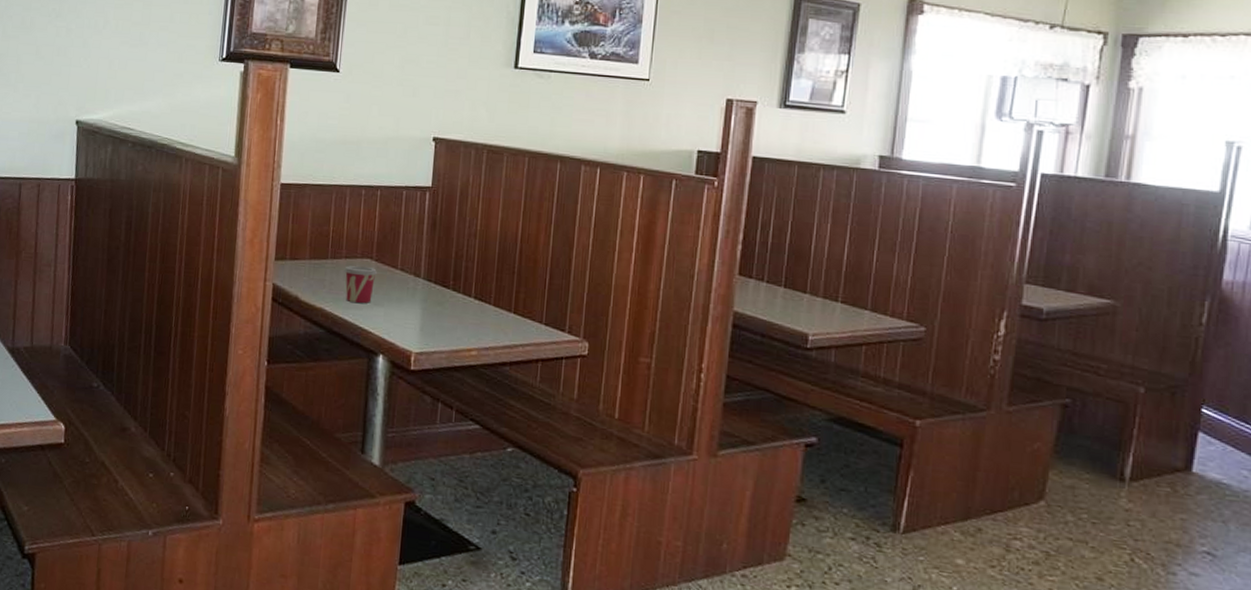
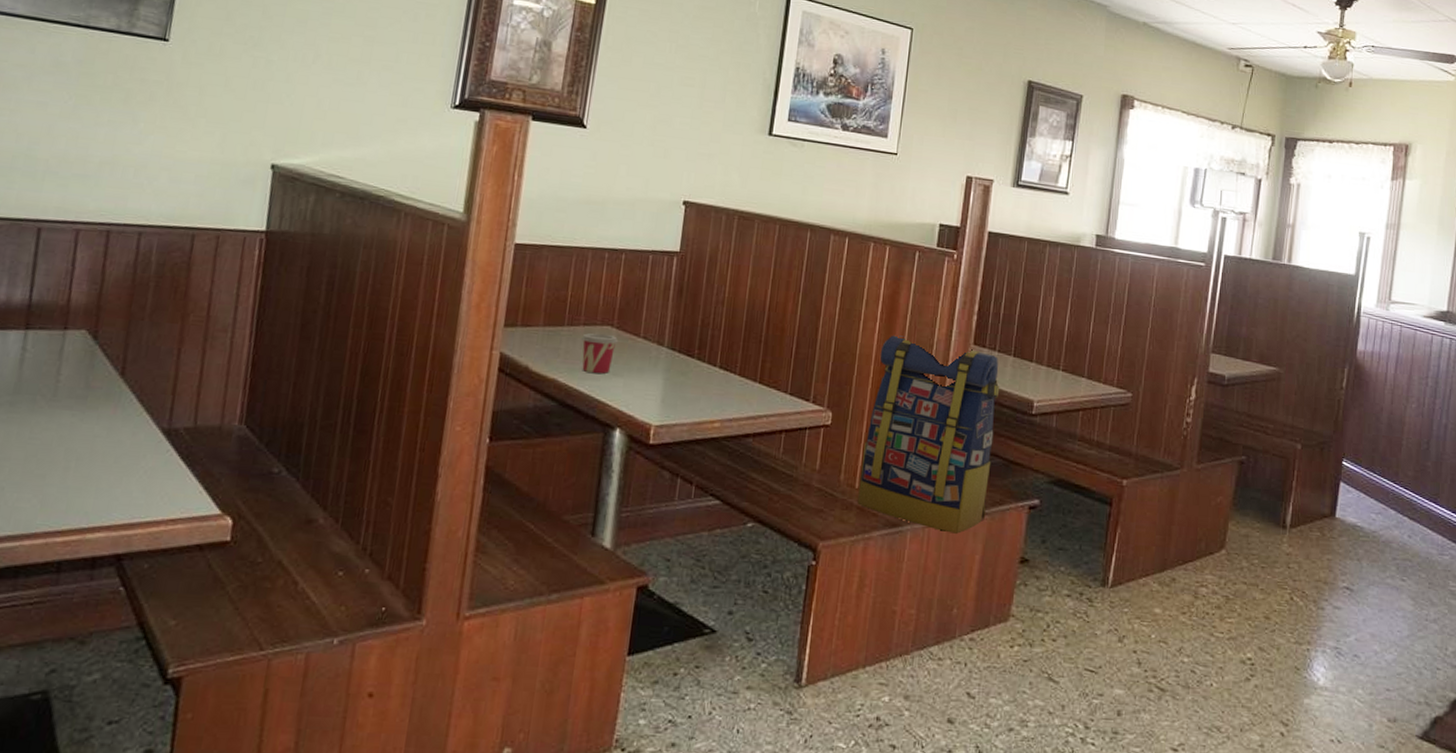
backpack: none [617,266,770,470] -> present [857,335,1000,535]

